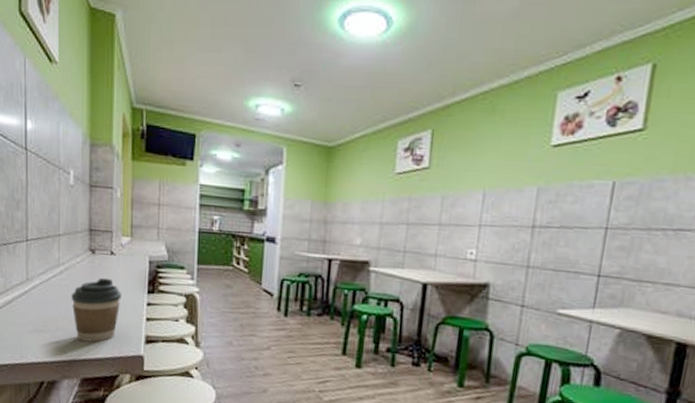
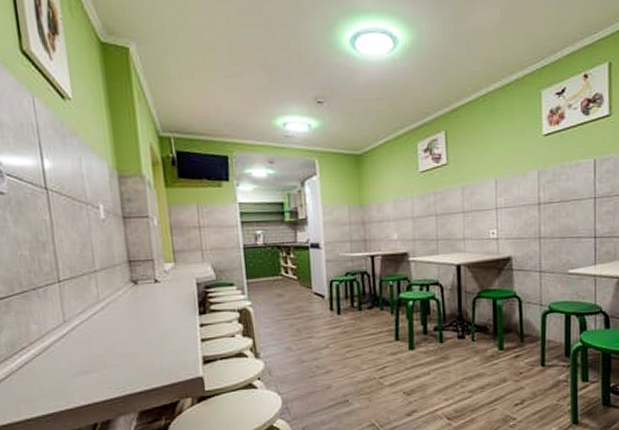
coffee cup: present [71,277,122,343] -> none [116,306,172,374]

